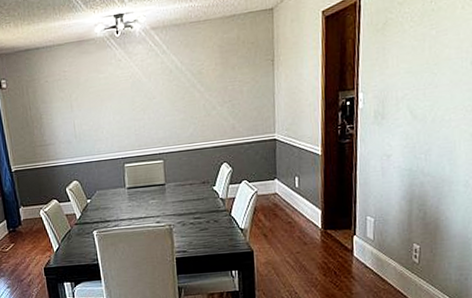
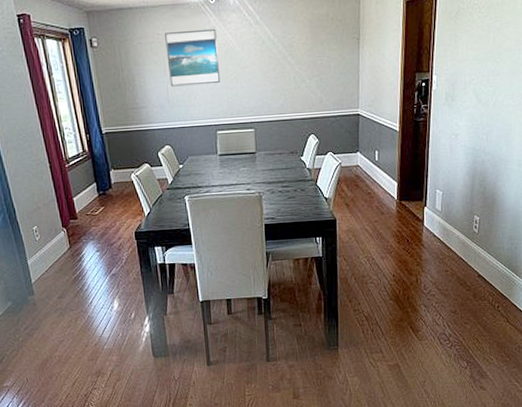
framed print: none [71,61,128,122] -> present [165,28,221,87]

